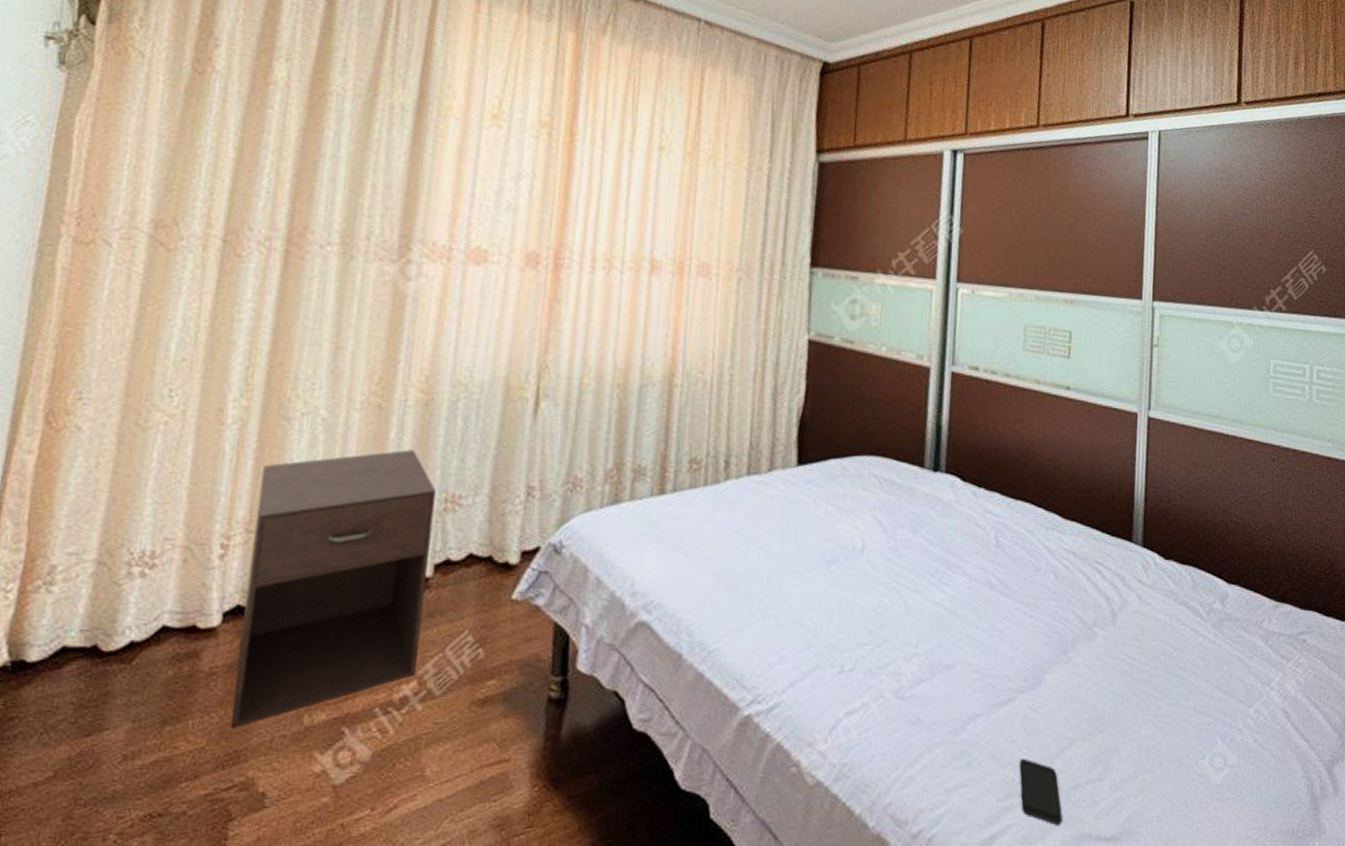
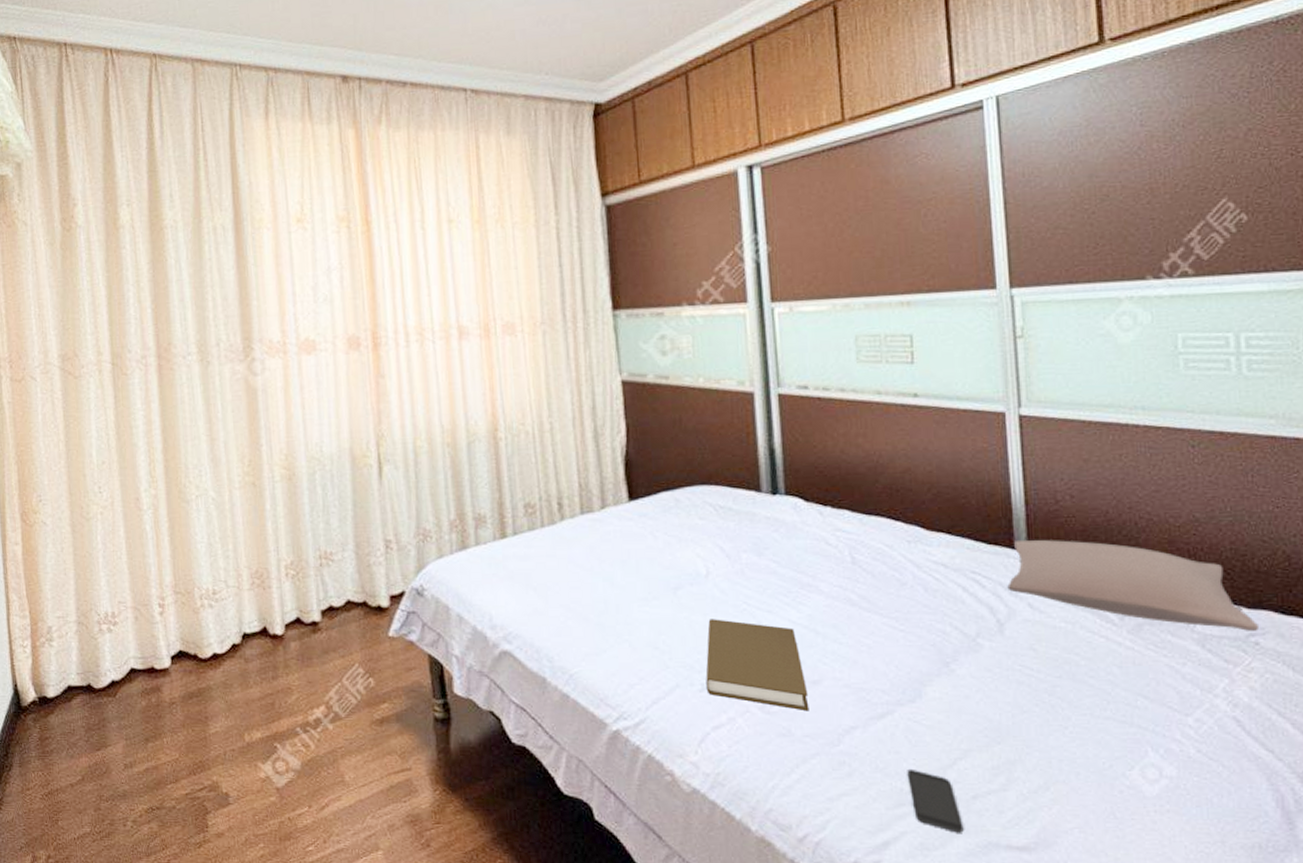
nightstand: present [231,449,437,728] -> none [177,518,323,744]
book: none [845,596,941,697] -> present [705,619,809,712]
pillow: none [1123,534,1307,630] -> present [1007,540,1258,631]

